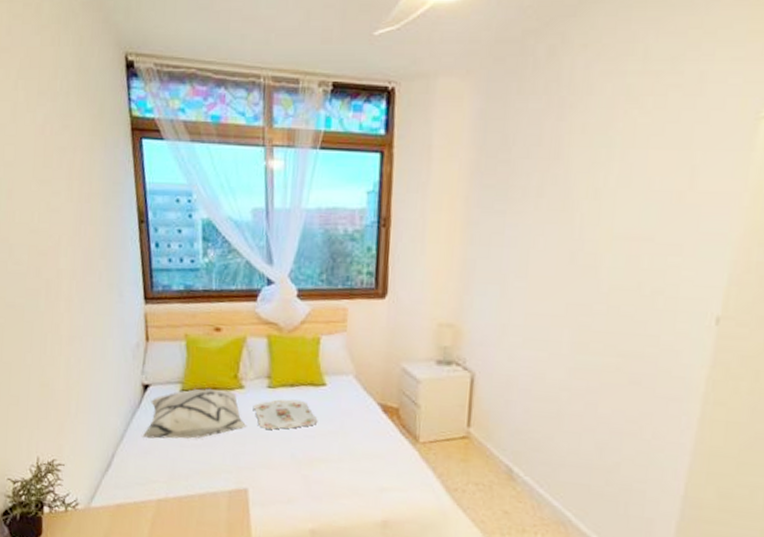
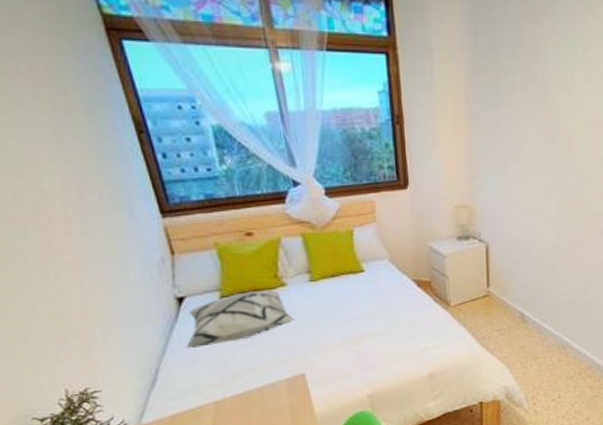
serving tray: present [253,399,318,430] -> none [298,288,361,318]

